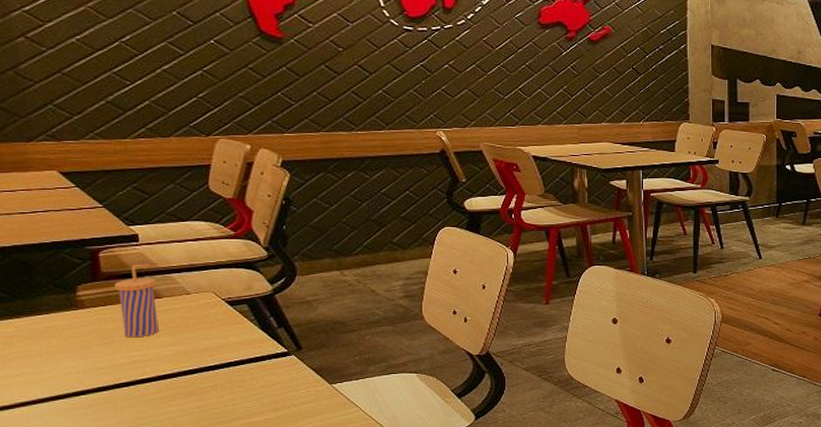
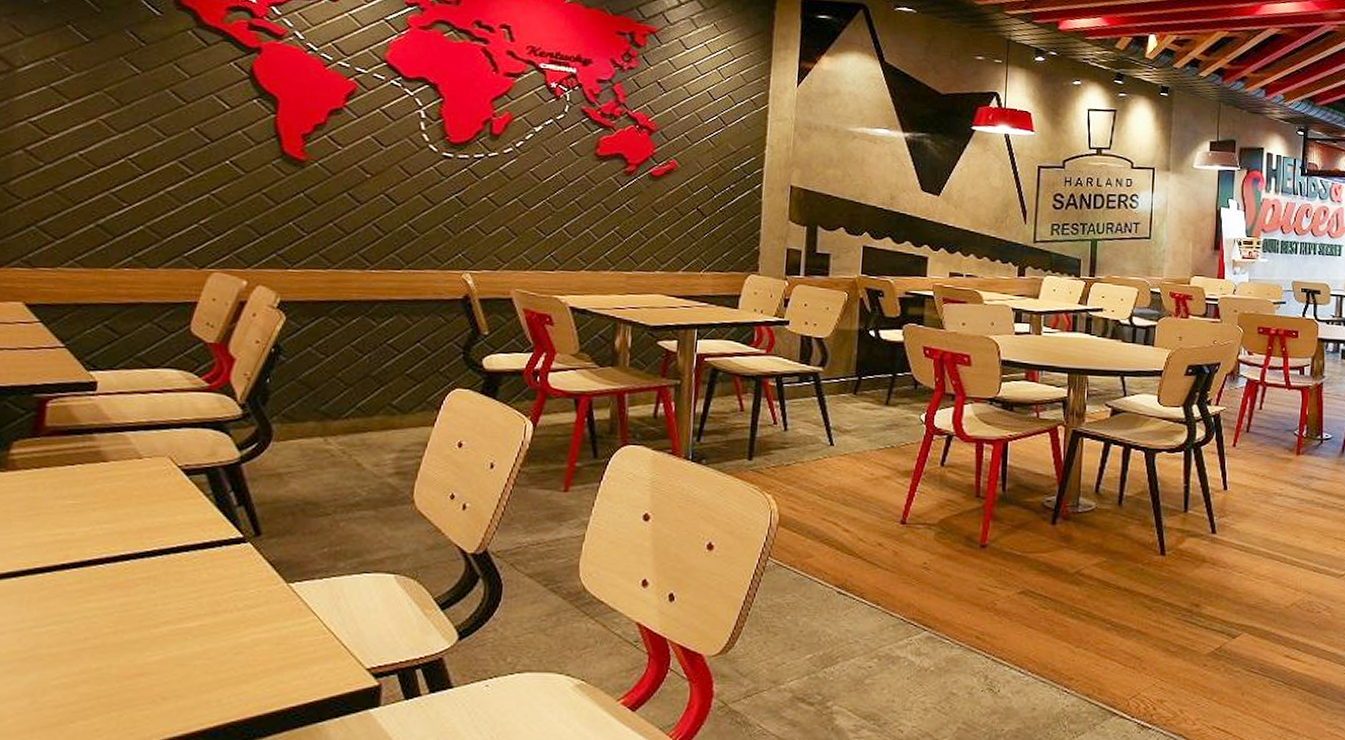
beverage cup: present [114,264,160,338] -> none [54,418,106,511]

